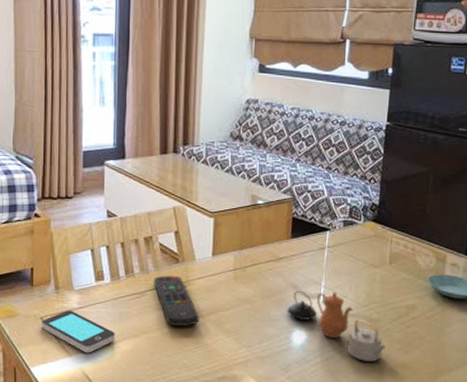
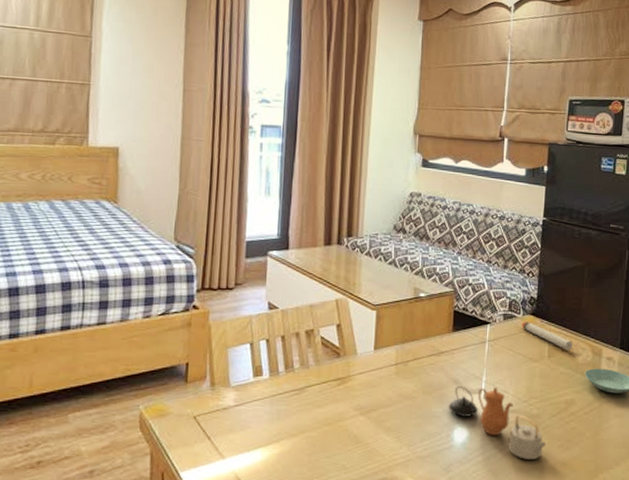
smartphone: present [42,310,115,353] -> none [194,408,272,455]
remote control: present [154,275,199,326] -> none [314,370,360,424]
candle: none [362,228,415,256] -> present [521,322,572,350]

